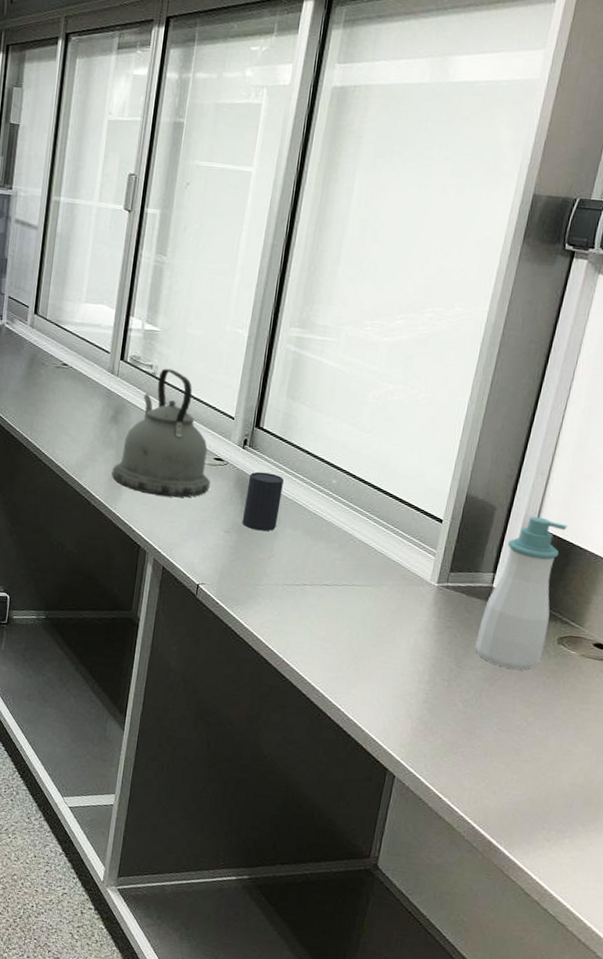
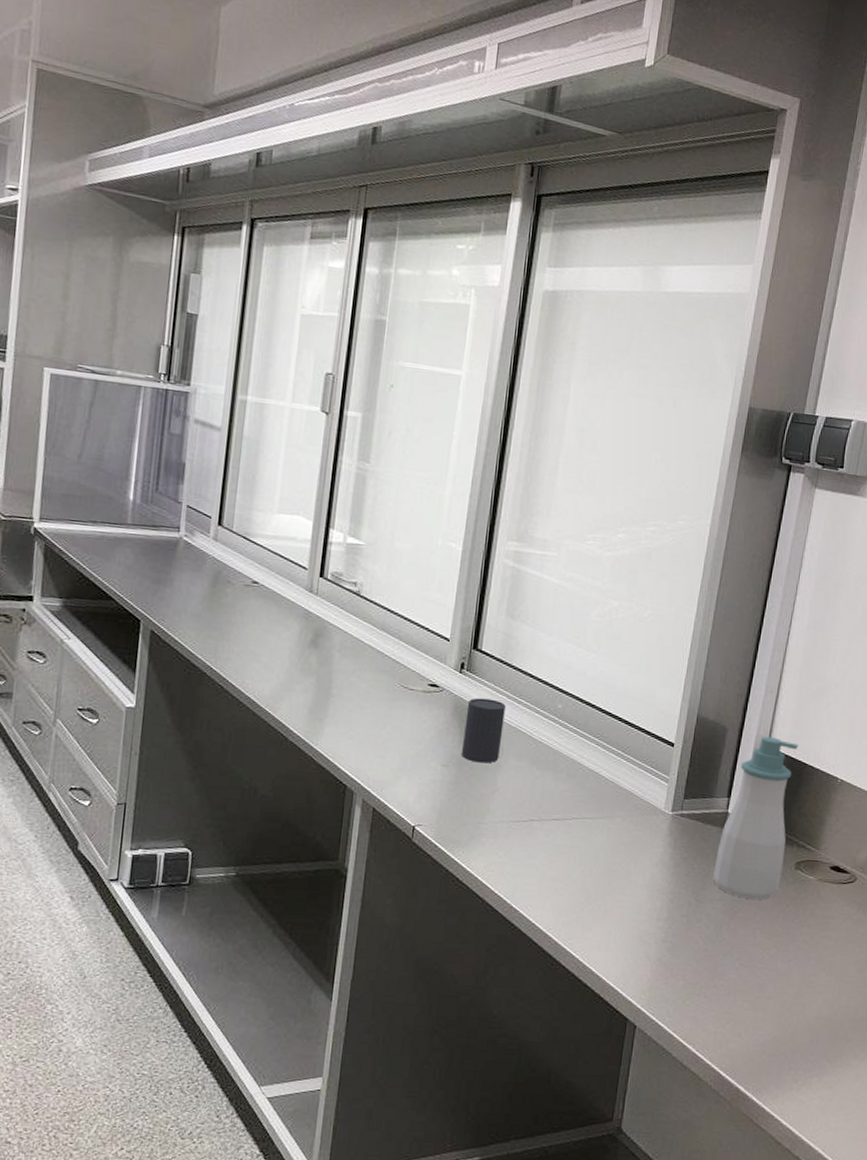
kettle: present [111,368,211,498] -> none [312,585,425,729]

